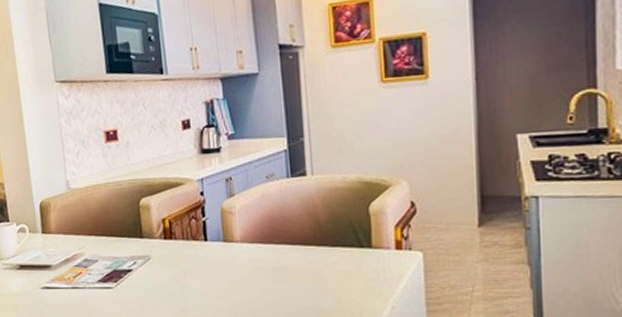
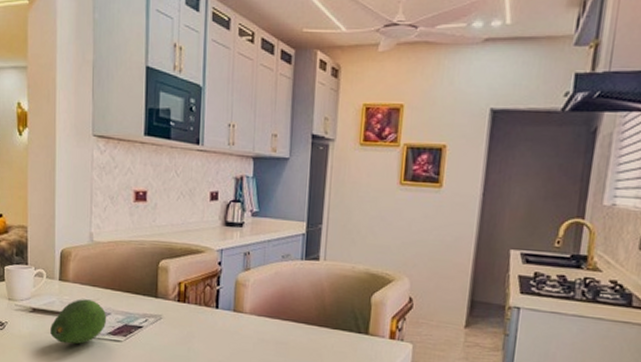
fruit: none [40,249,95,297] -> present [50,299,107,344]

